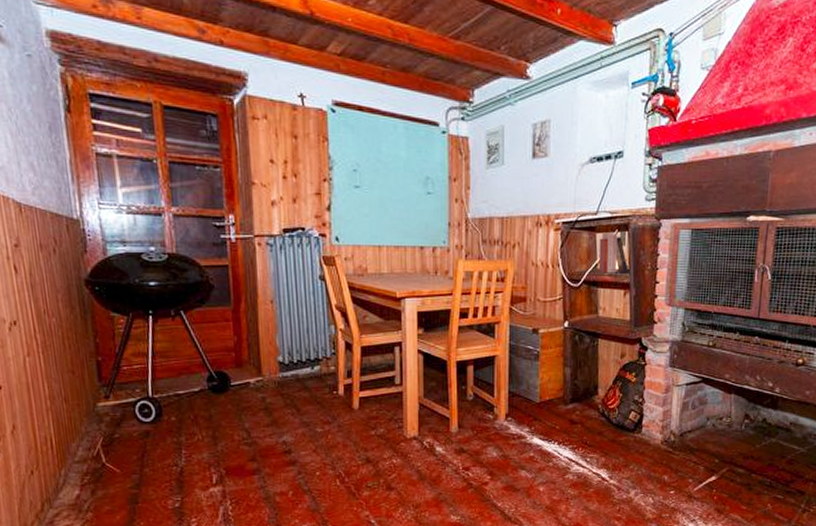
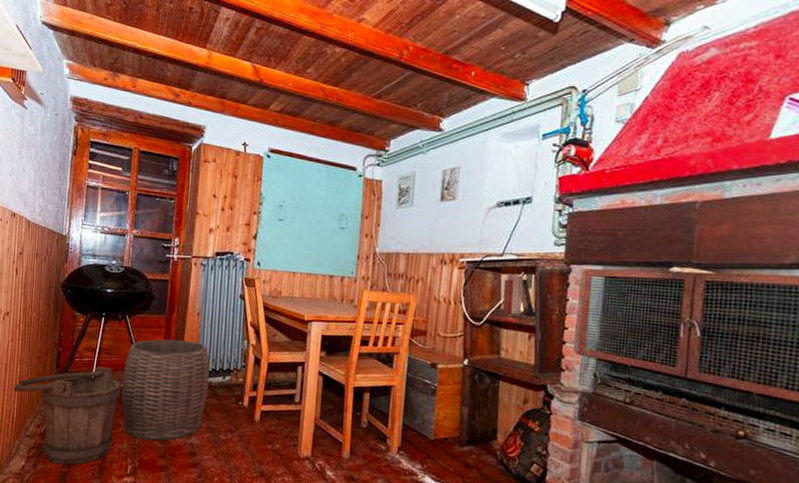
bucket: none [44,372,190,487] -> present [14,366,121,466]
woven basket: none [188,332,296,445] -> present [121,339,210,441]

